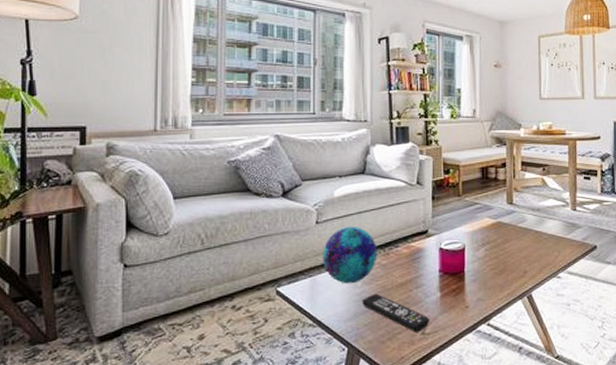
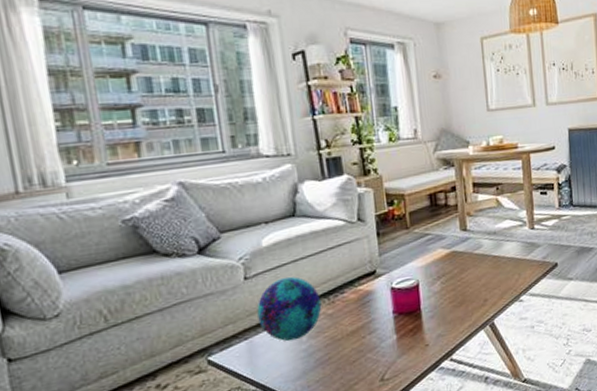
remote control: present [362,293,430,333] -> none [309,346,388,381]

